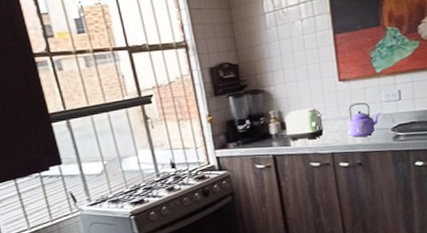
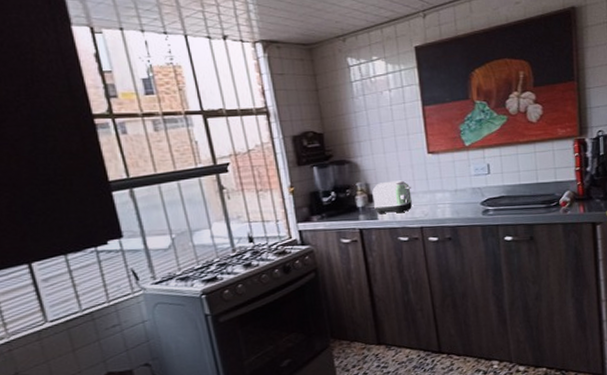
kettle: present [348,102,381,138] -> none [437,175,471,212]

